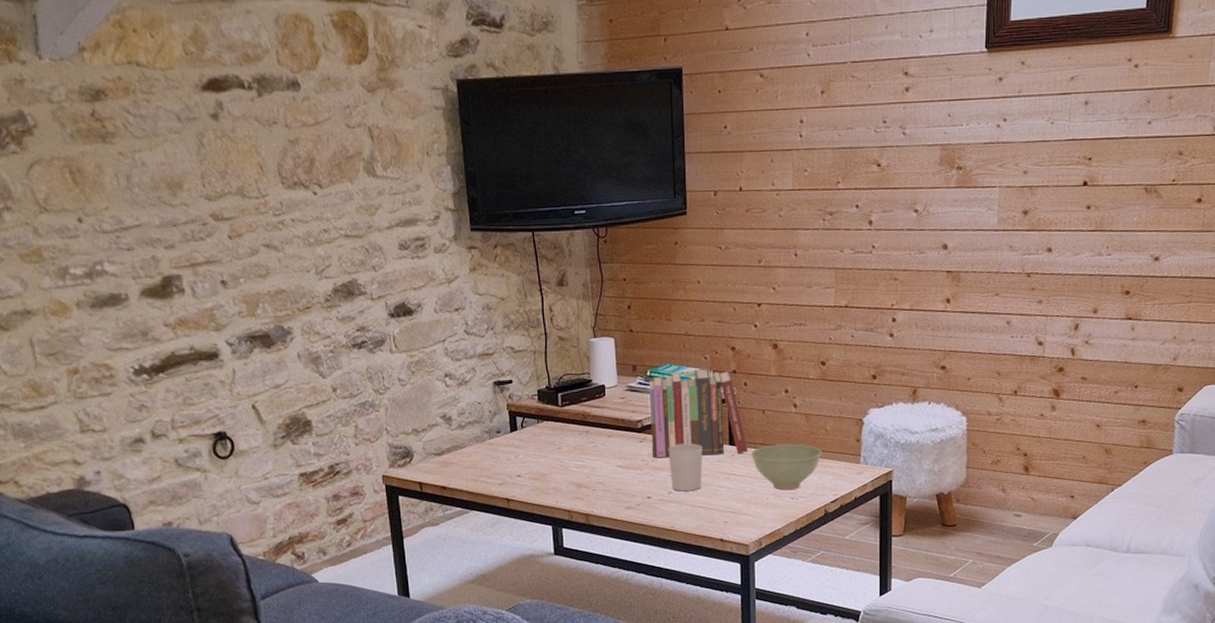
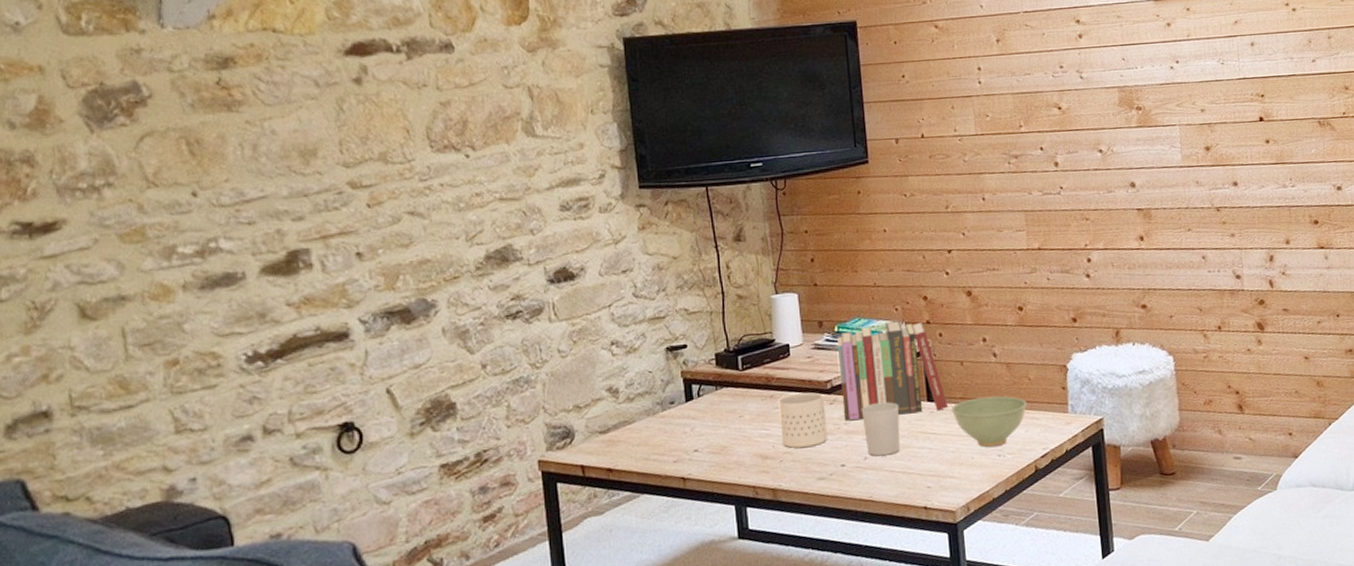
mug: none [593,430,636,479] -> present [778,392,827,448]

